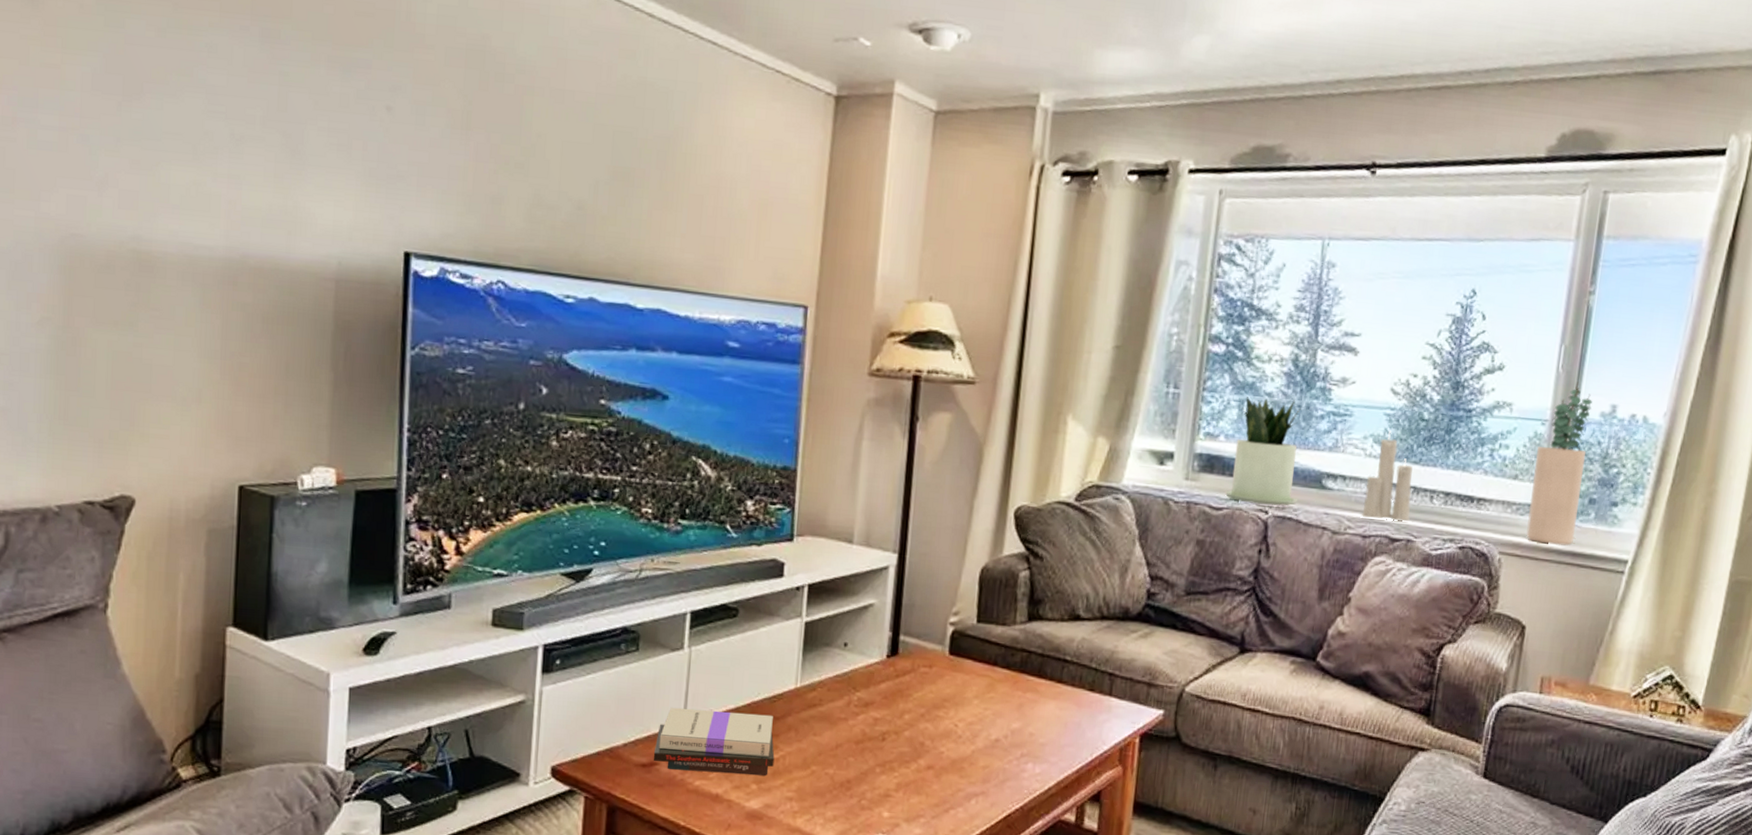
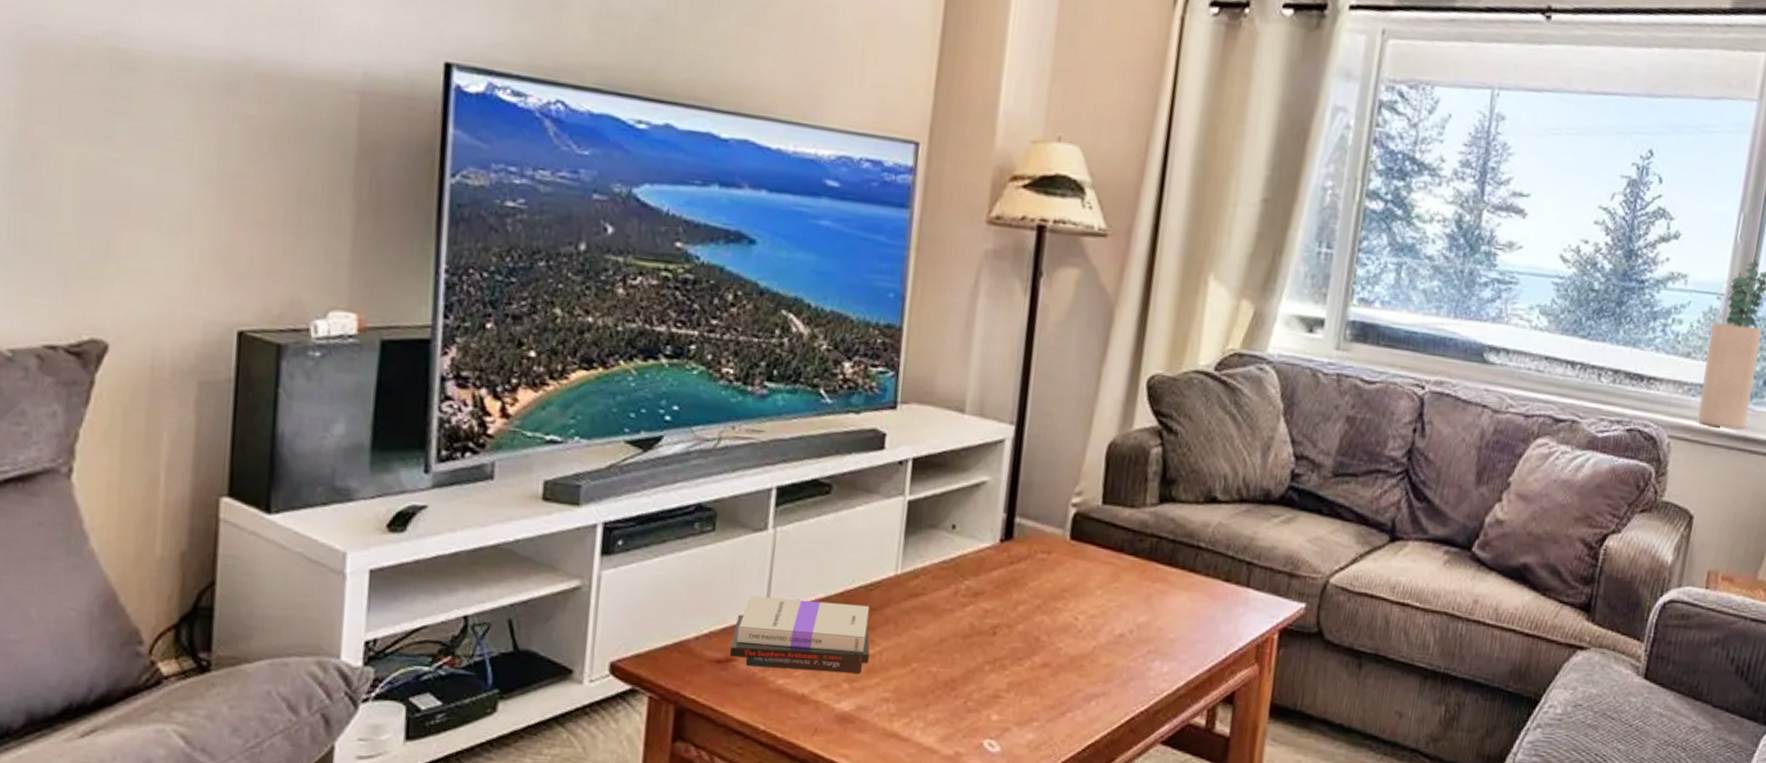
planter: present [1224,397,1301,506] -> none [1378,259,1463,381]
candle: present [1362,430,1413,522] -> none [1525,301,1581,401]

